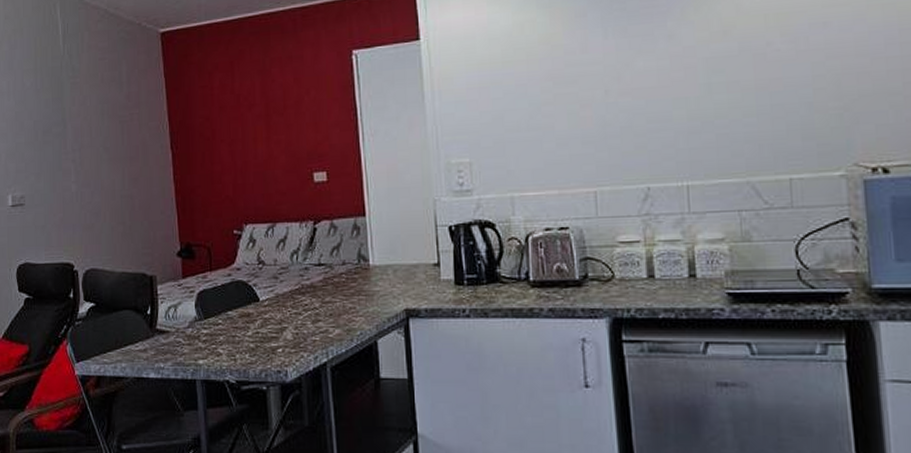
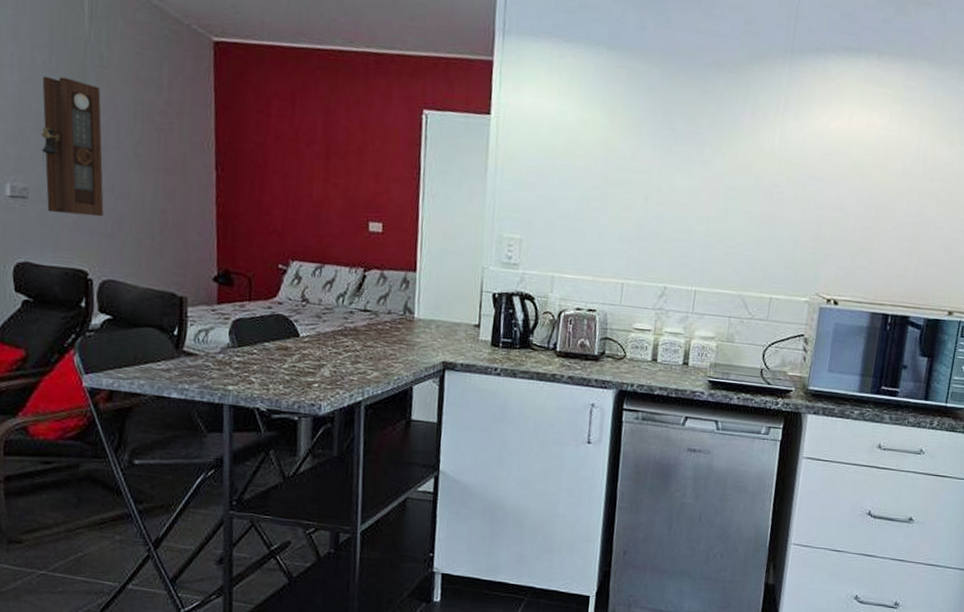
pendulum clock: none [31,93,83,215] -> present [40,76,104,217]

